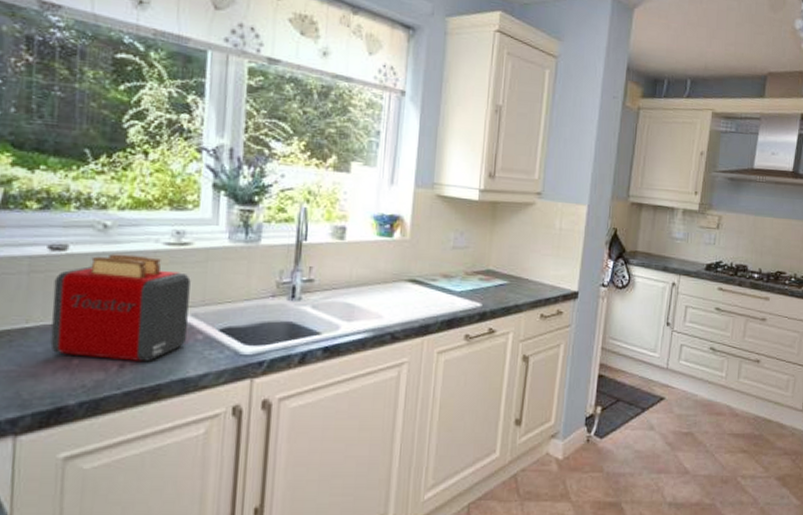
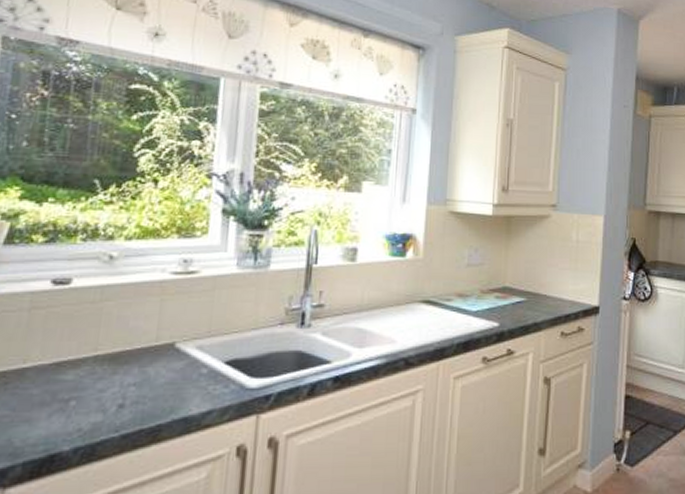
toaster: present [50,253,191,361] -> none [47,286,197,400]

